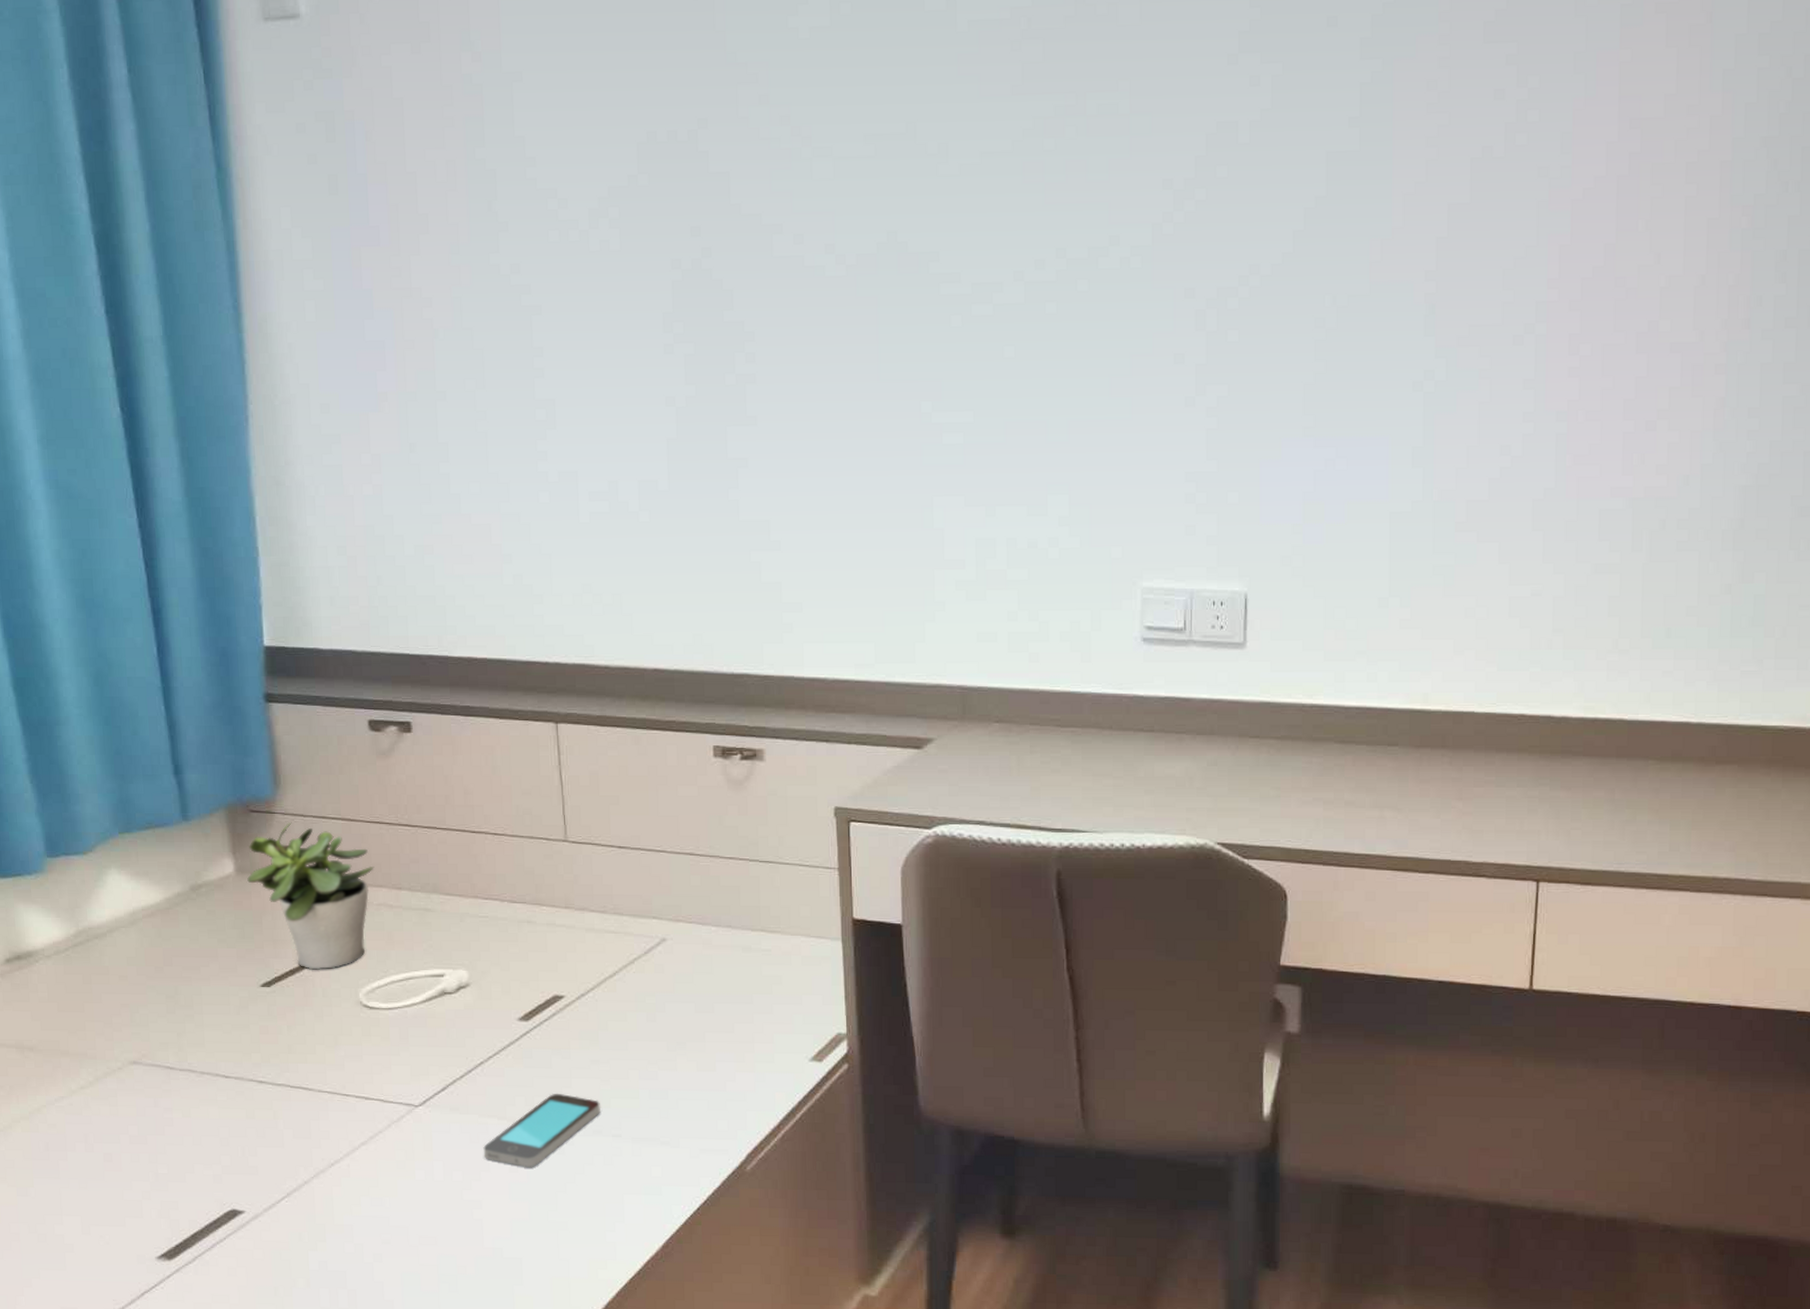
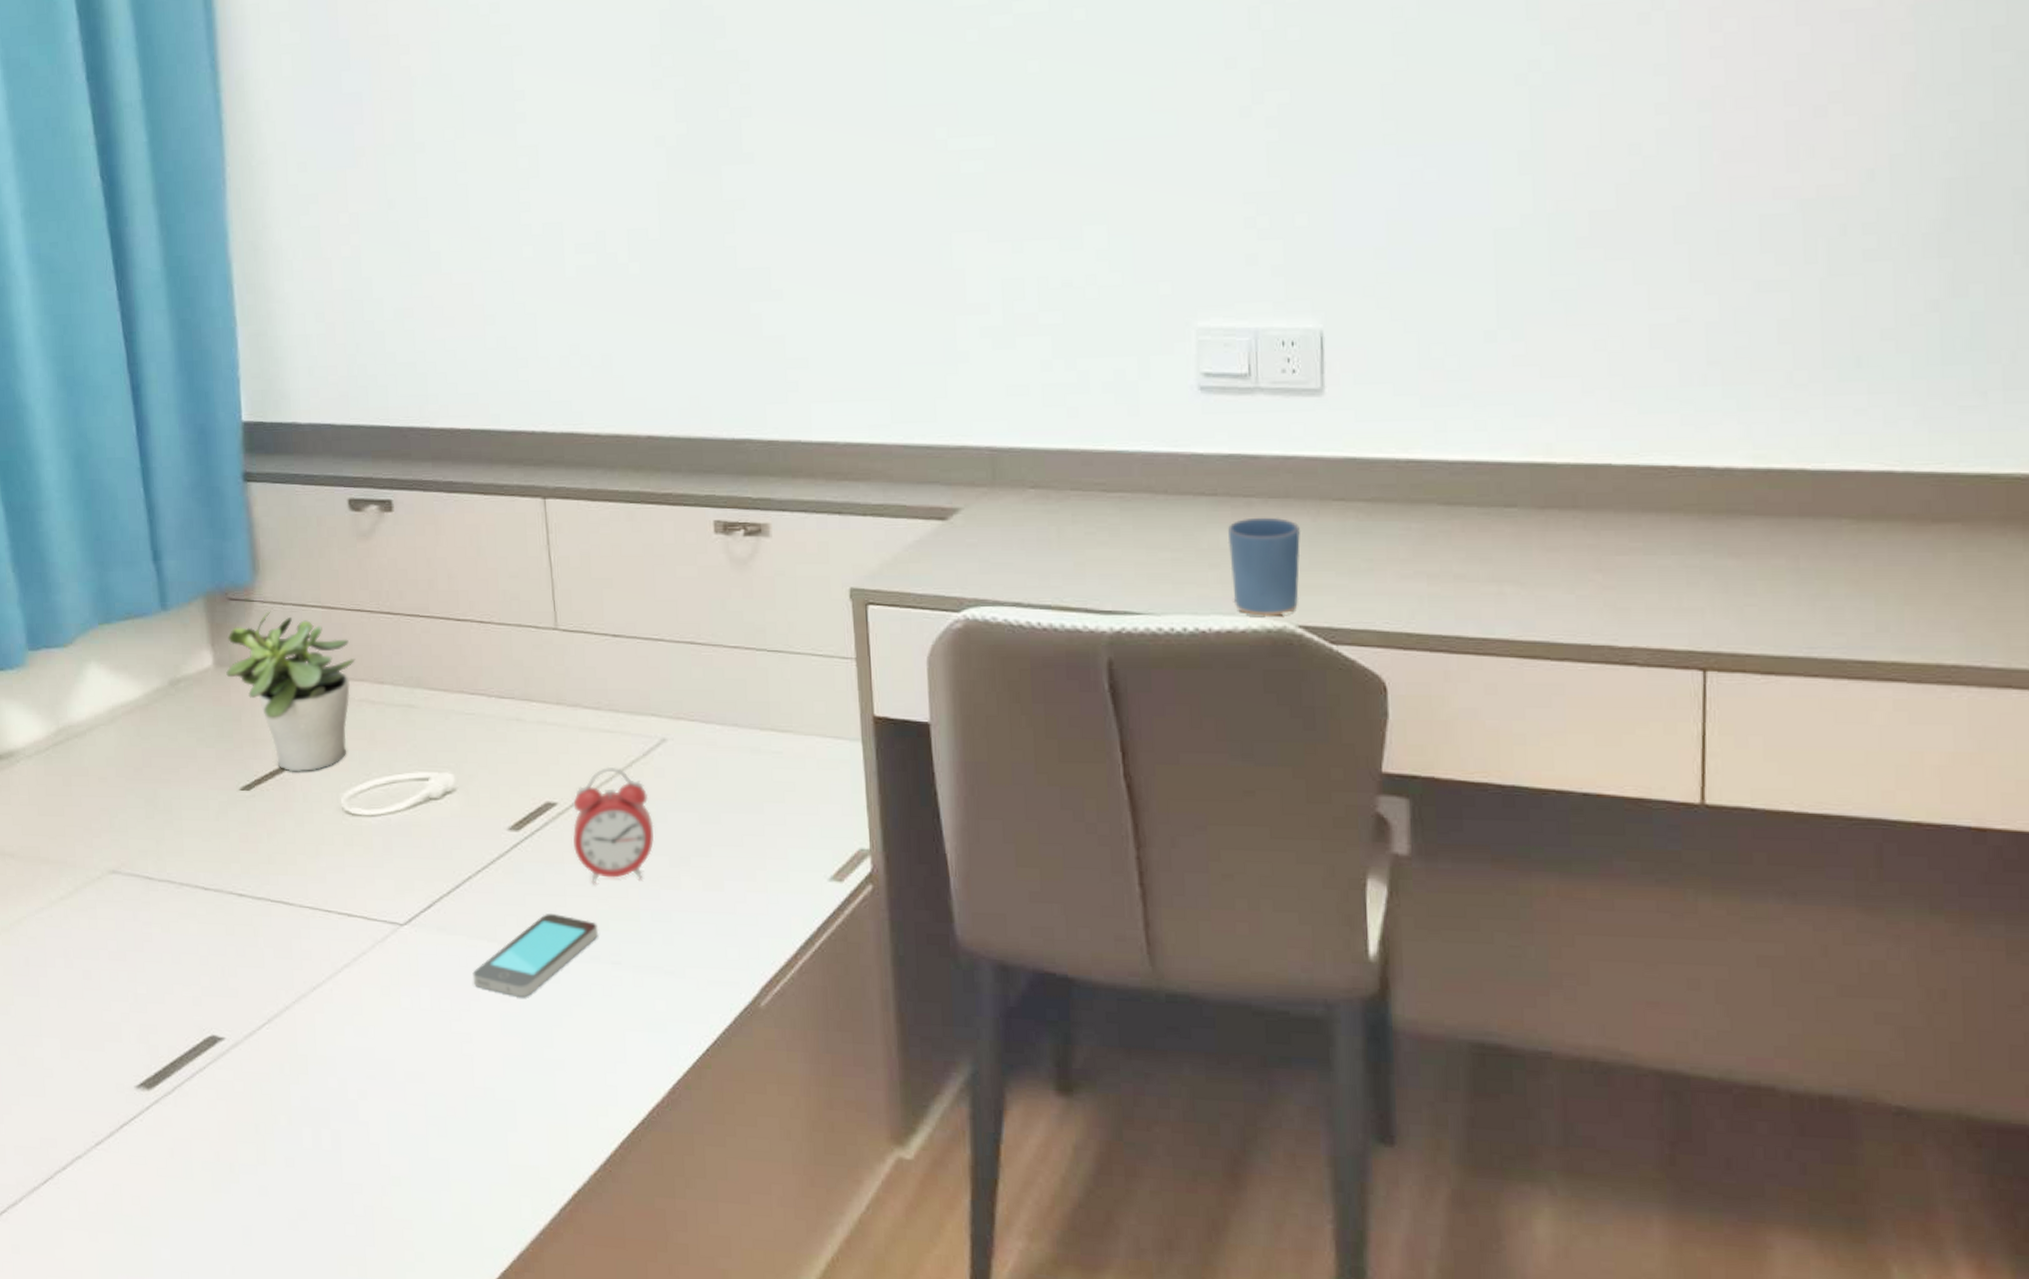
alarm clock: none [579,963,654,1067] -> present [573,766,654,884]
mug: none [1161,751,1221,835] -> present [1227,517,1300,616]

